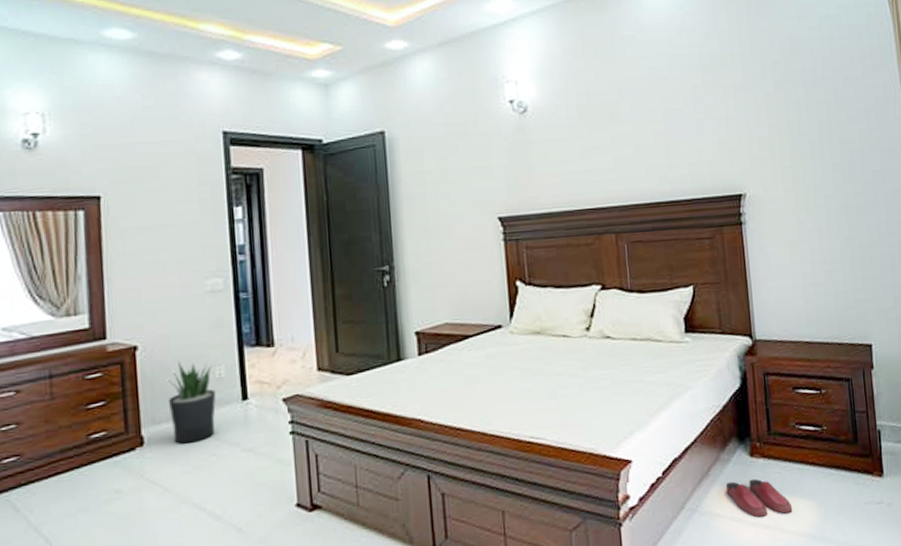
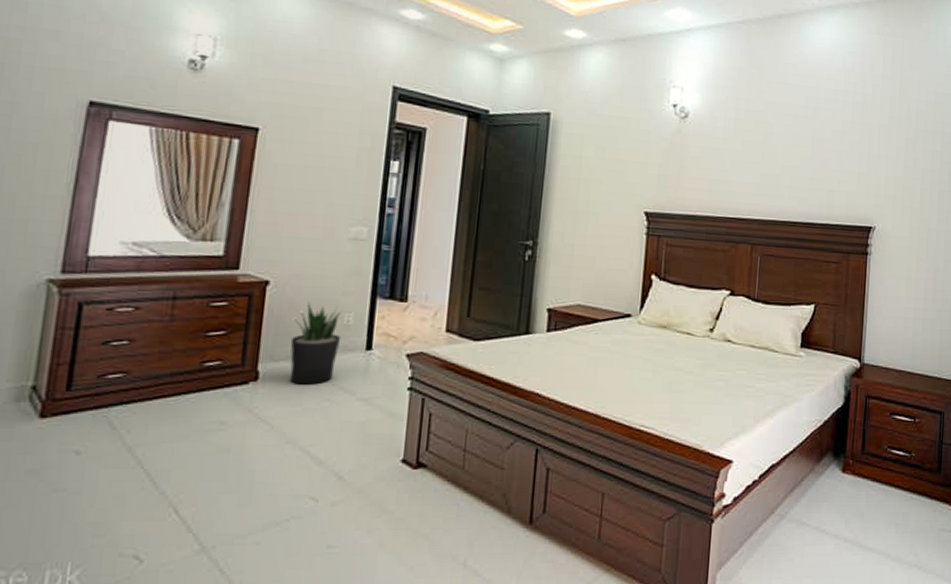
slippers: present [725,478,793,518] -> none [815,493,874,531]

